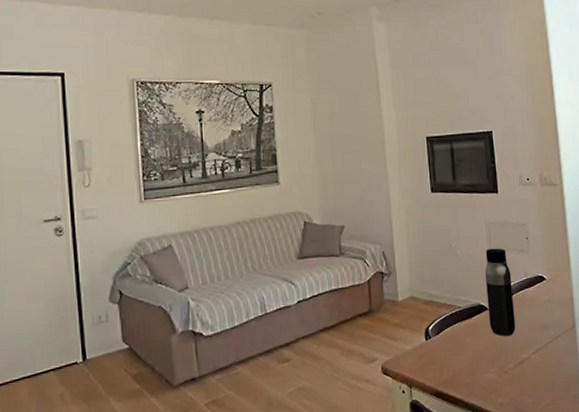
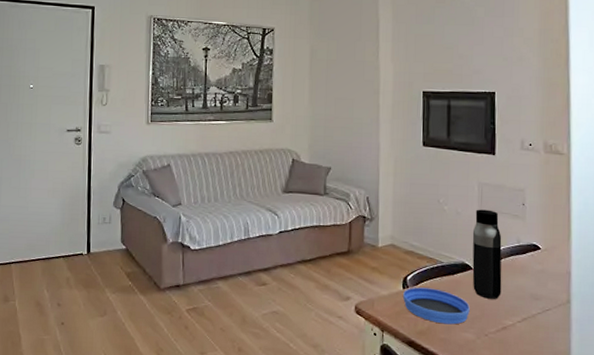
bowl: none [427,334,489,369] -> present [403,287,470,325]

